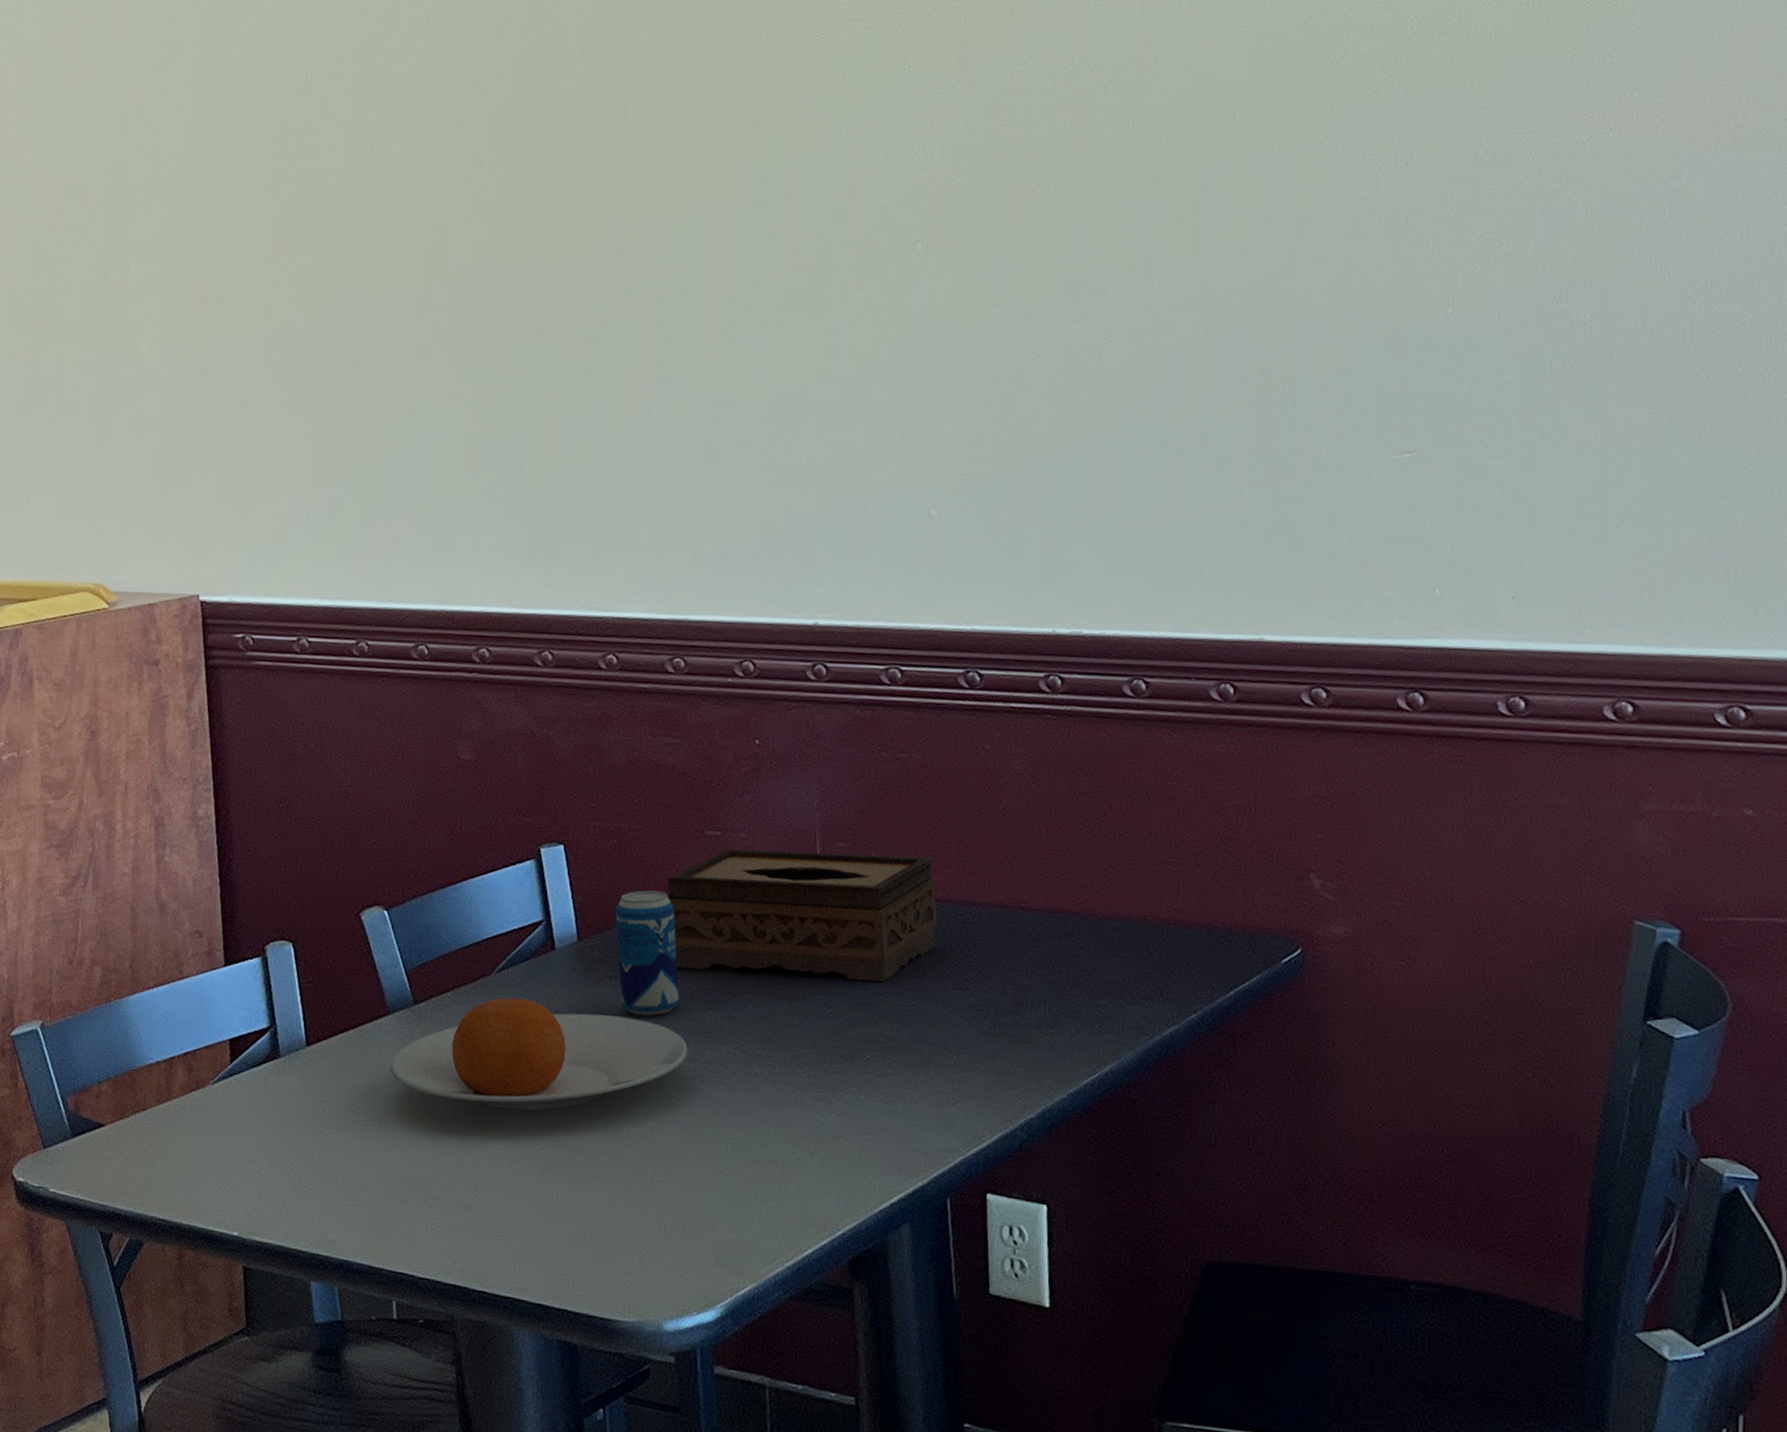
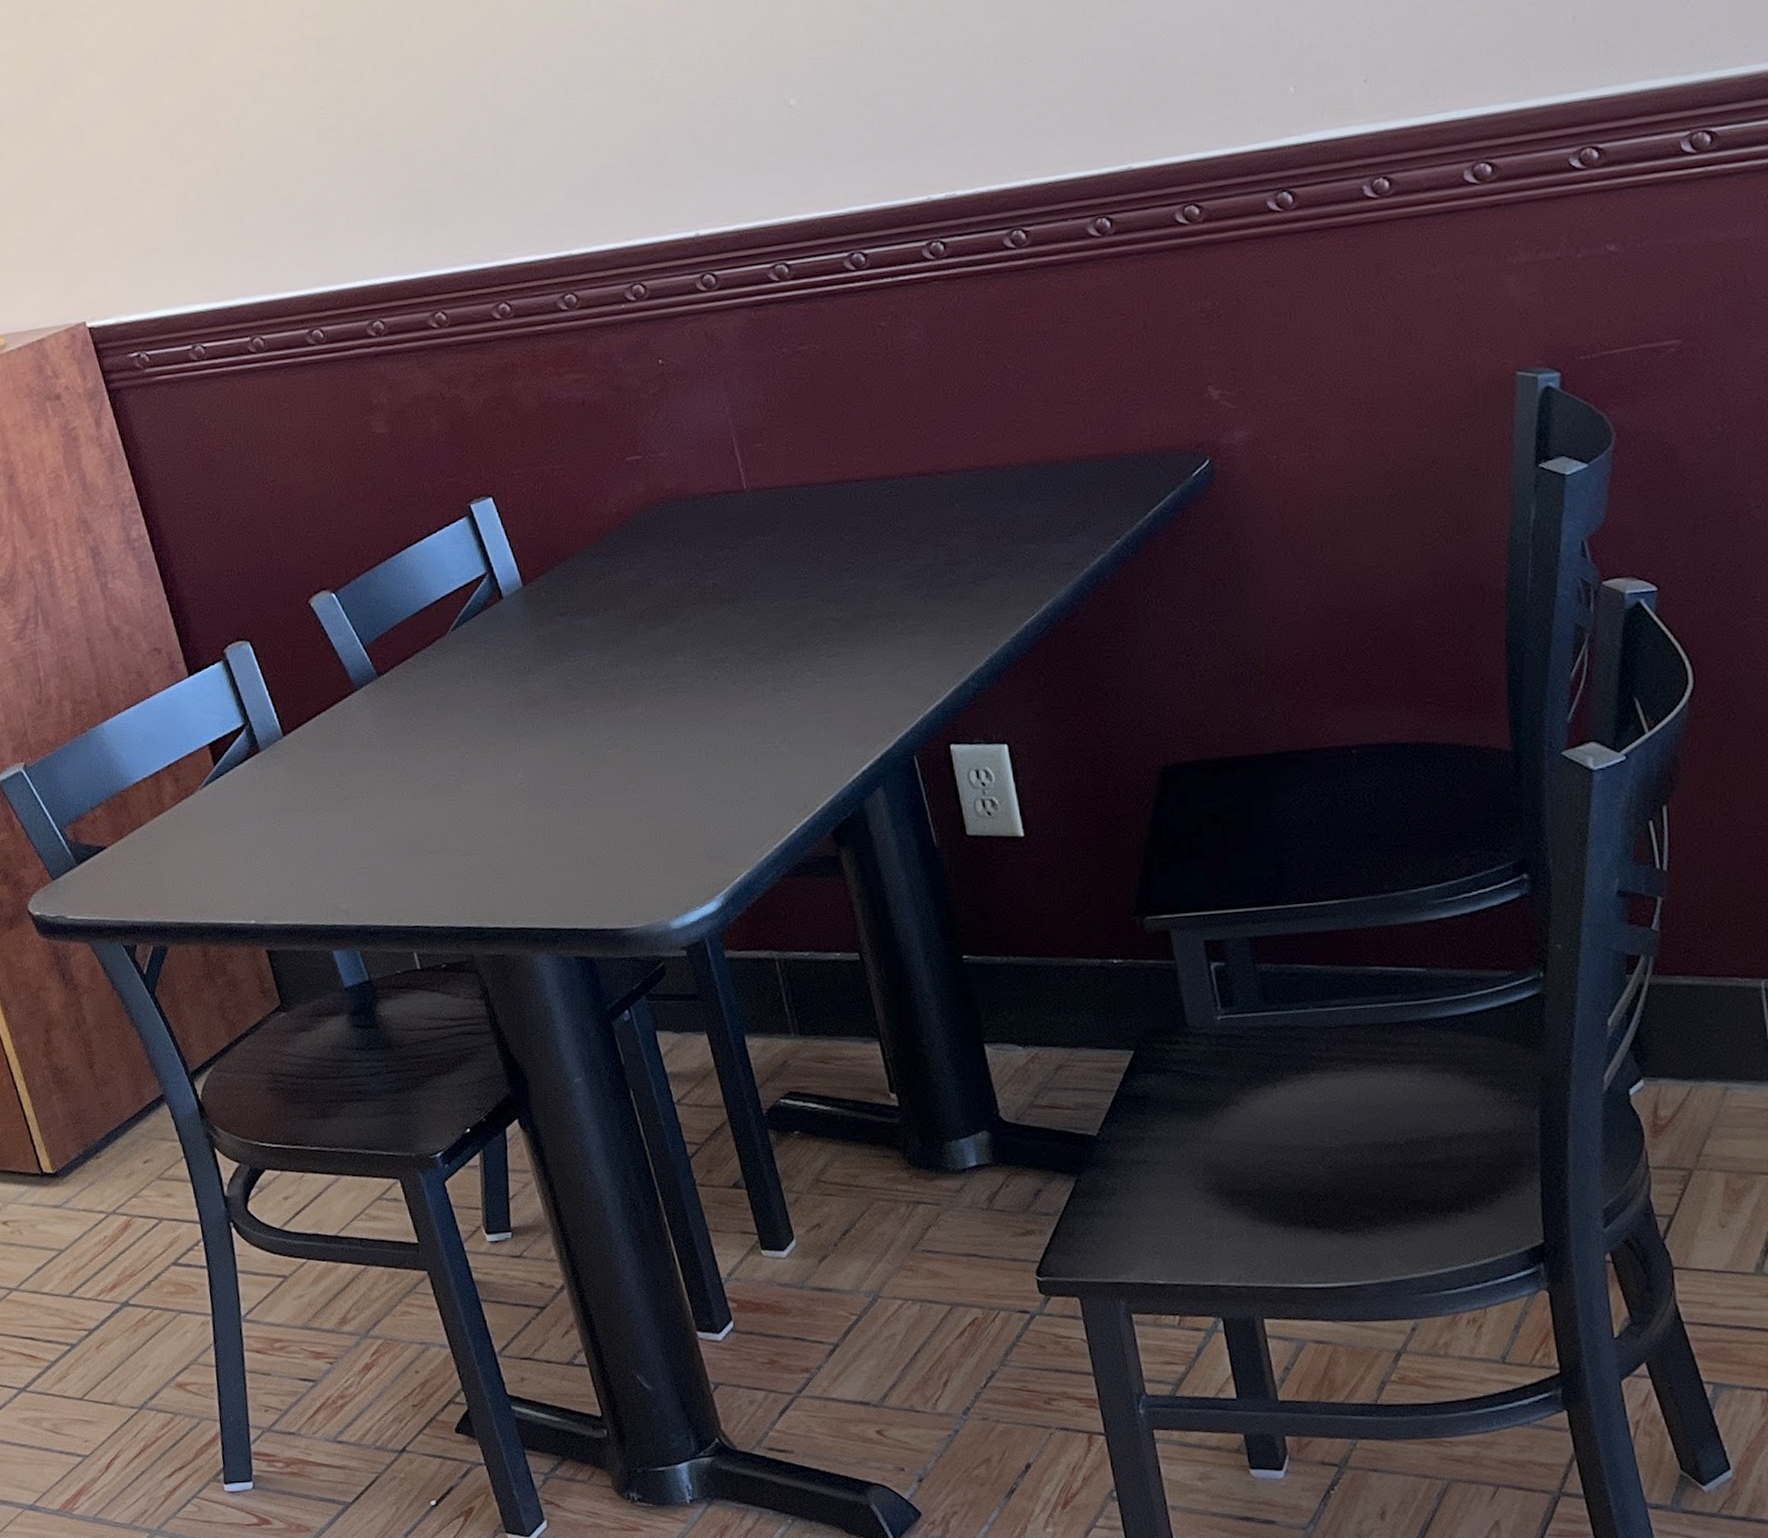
plate: present [390,997,689,1111] -> none [366,648,648,758]
beverage can: present [615,890,680,1016] -> none [553,523,632,645]
tissue box: present [667,848,938,982] -> none [597,441,864,593]

